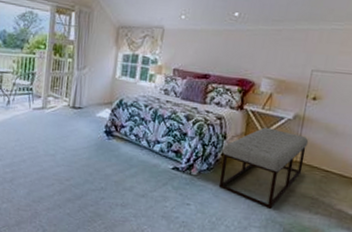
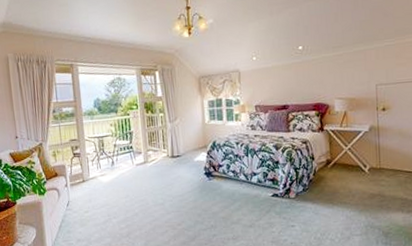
bench: present [218,127,309,210] -> none [313,142,388,217]

